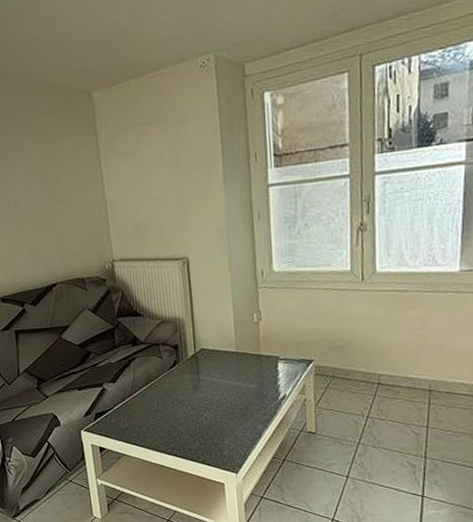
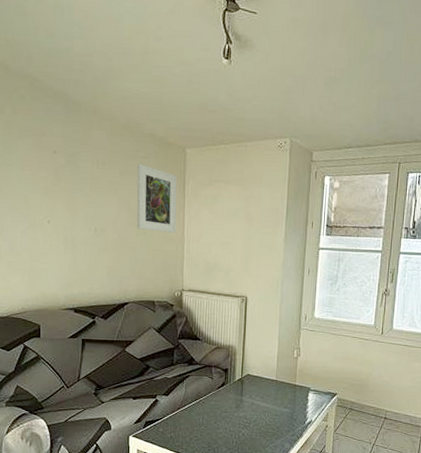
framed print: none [41,121,95,199] -> present [136,163,178,233]

